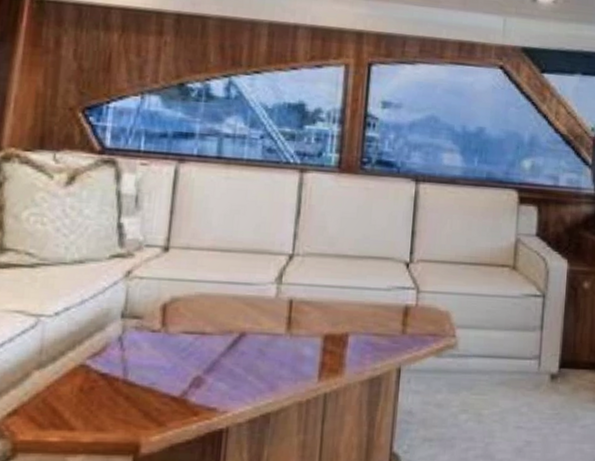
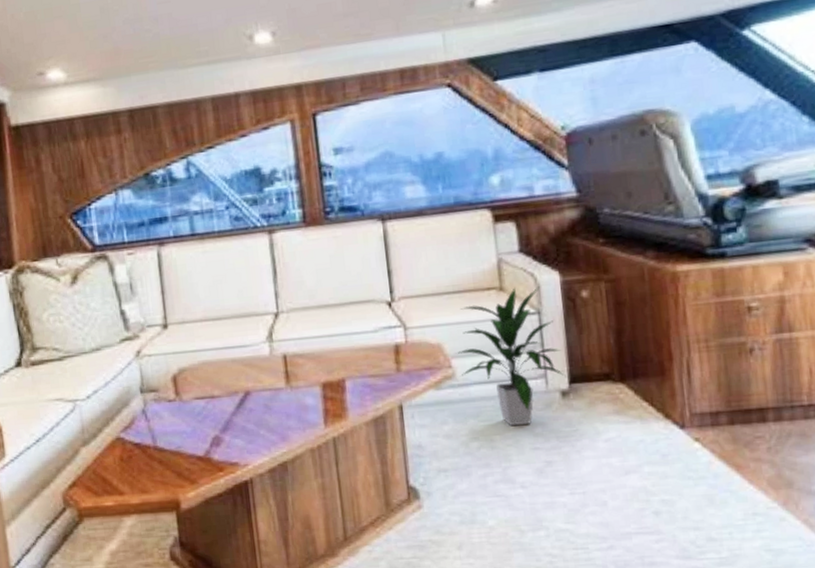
indoor plant: none [461,268,558,403] -> present [455,286,566,427]

